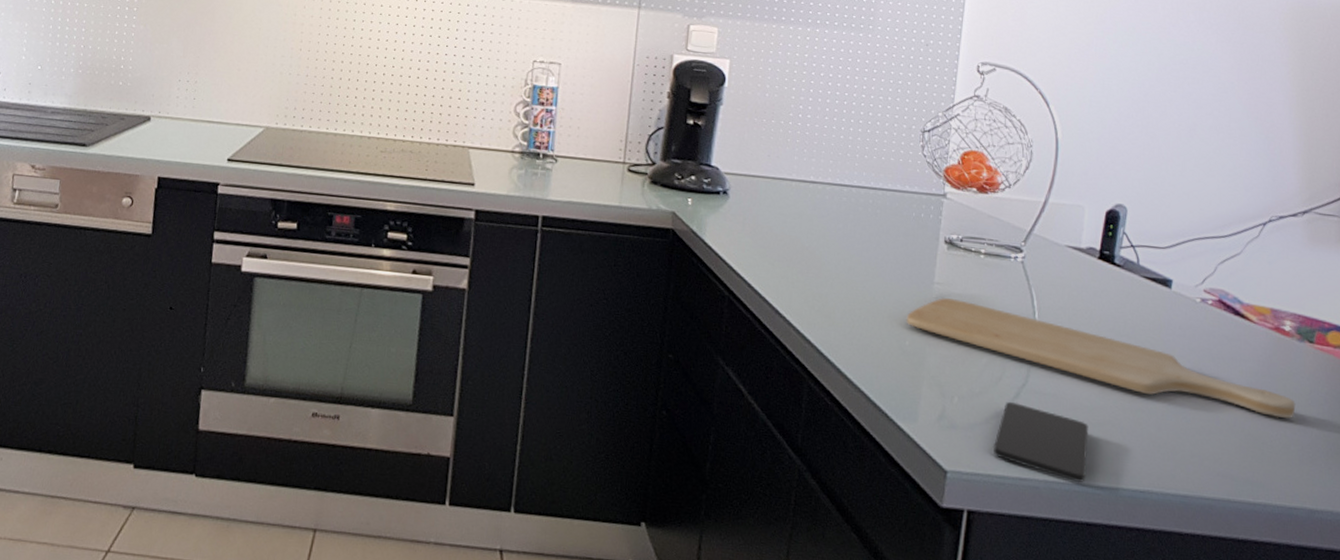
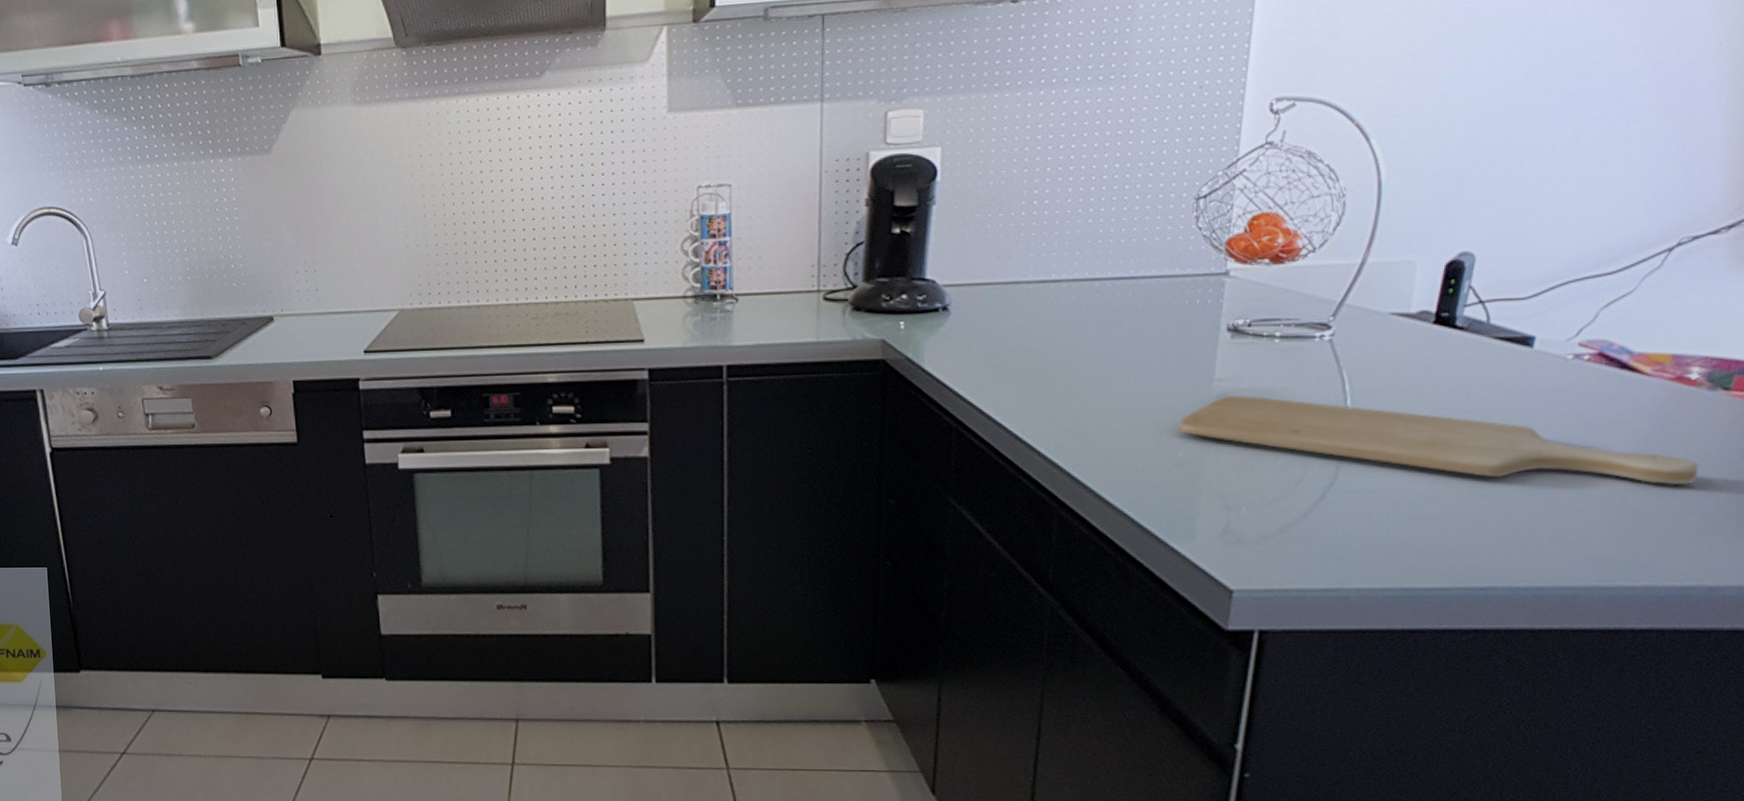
smartphone: present [992,402,1089,483] -> none [1290,506,1415,587]

